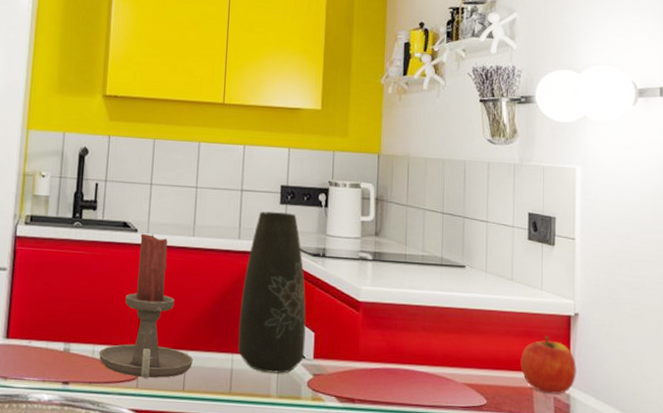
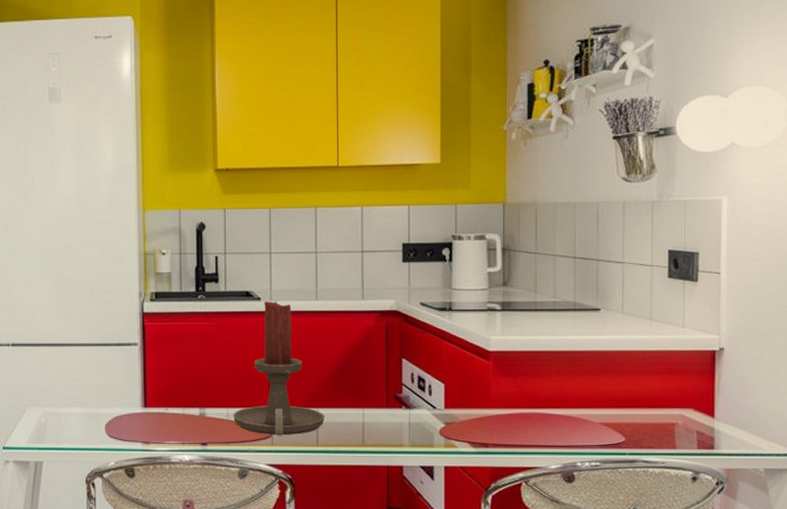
vase: present [237,211,306,374] -> none [367,270,435,424]
apple: present [520,336,576,394] -> none [661,372,721,428]

